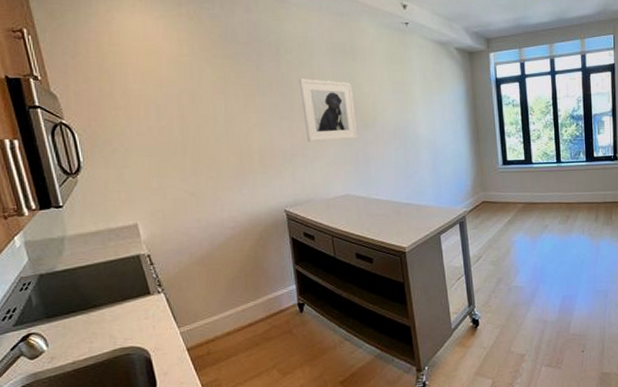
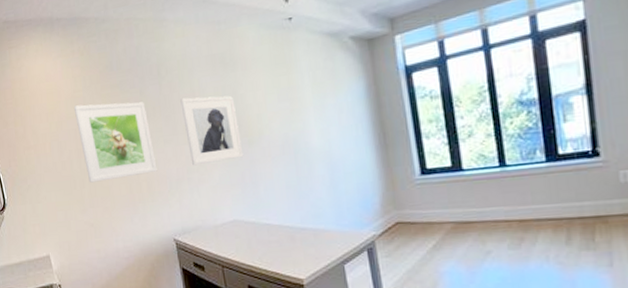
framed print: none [177,70,271,151] -> present [73,101,157,183]

